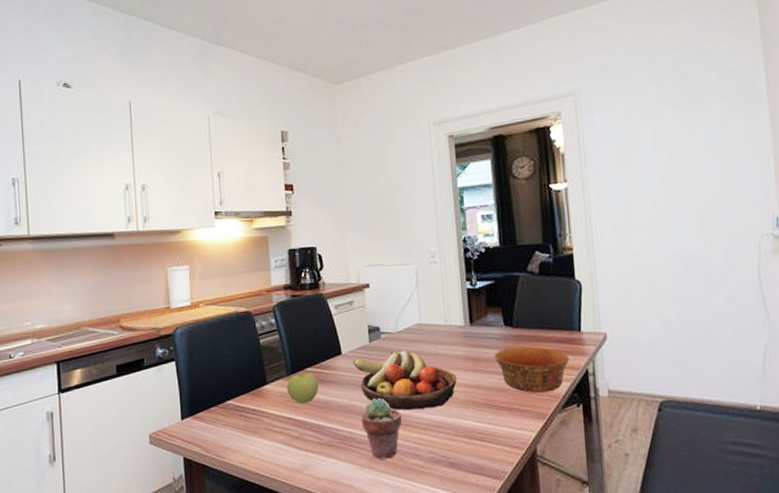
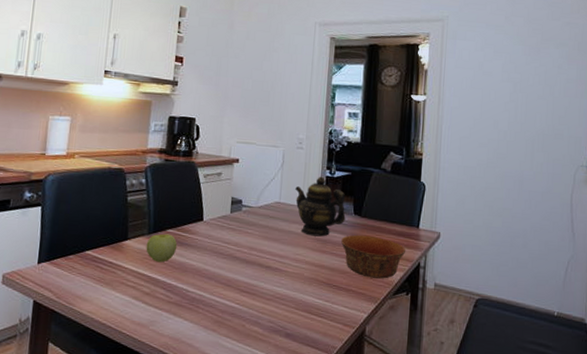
fruit bowl: present [353,349,457,410] -> none [212,223,305,281]
potted succulent: present [361,398,402,460] -> none [211,266,249,324]
teapot: none [435,289,496,356] -> present [295,176,346,237]

